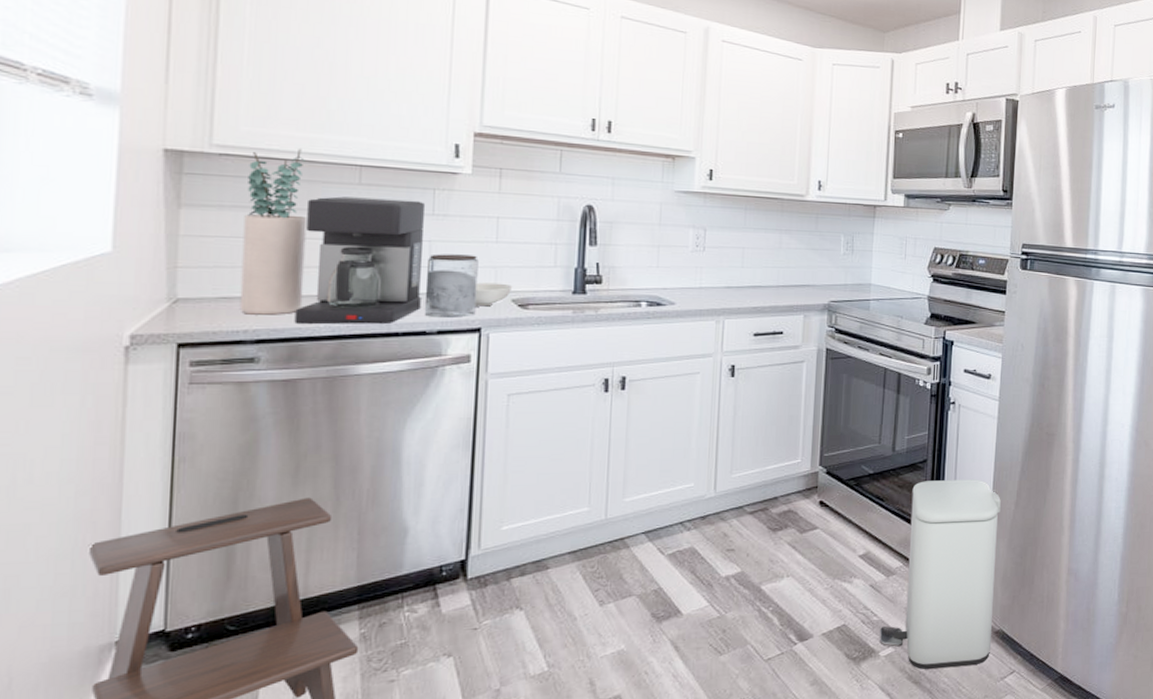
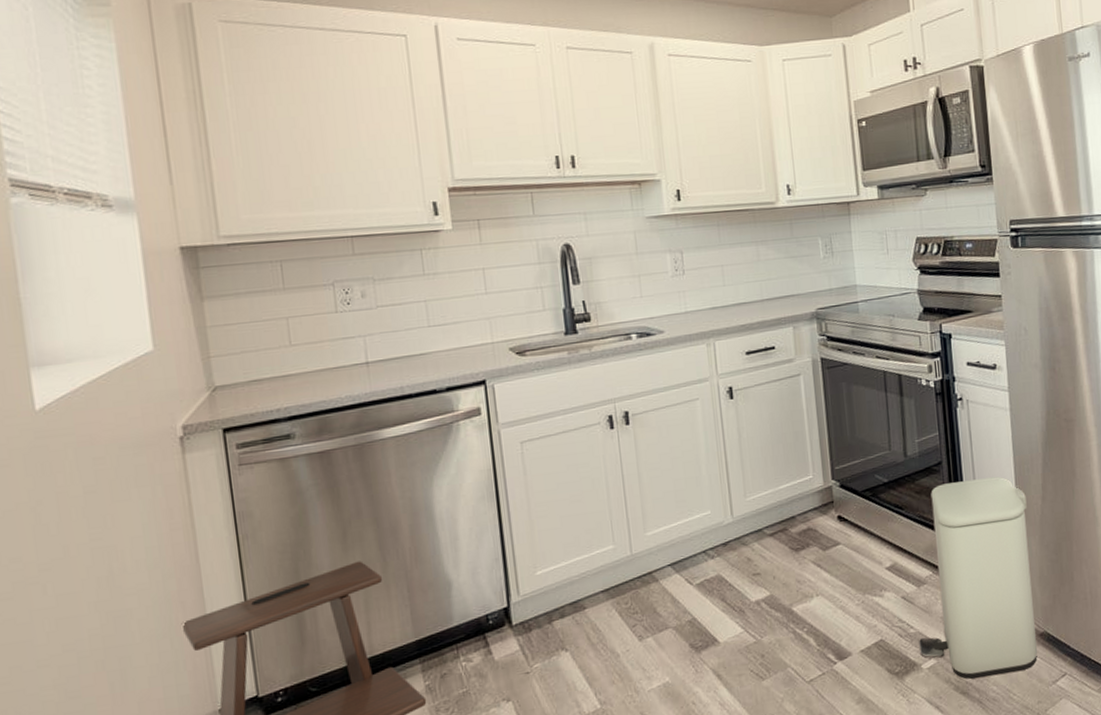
vase: present [239,148,307,315] -> none [254,227,323,394]
coffee maker: present [294,196,426,325] -> none [311,263,428,398]
jar: present [424,254,479,319] -> none [427,309,478,376]
bowl: present [474,282,513,307] -> none [473,333,508,360]

